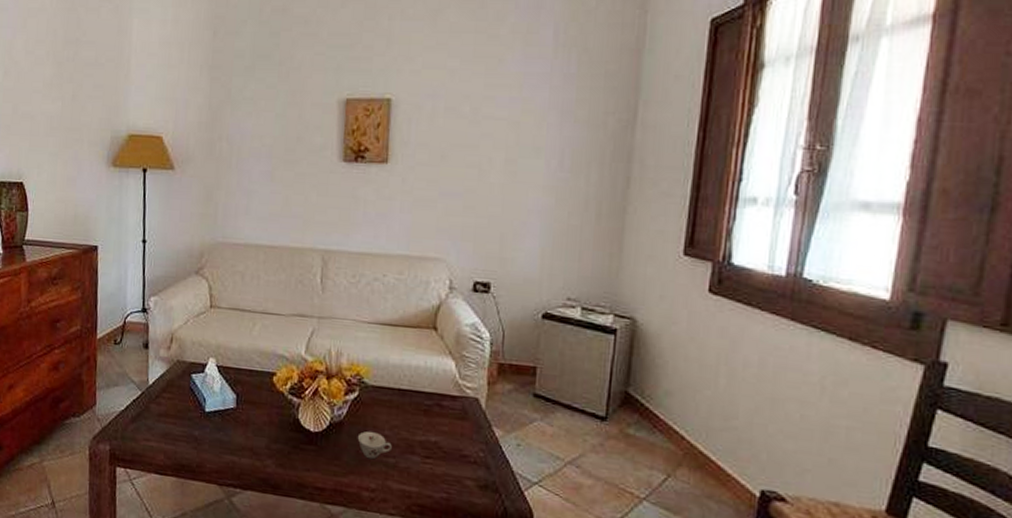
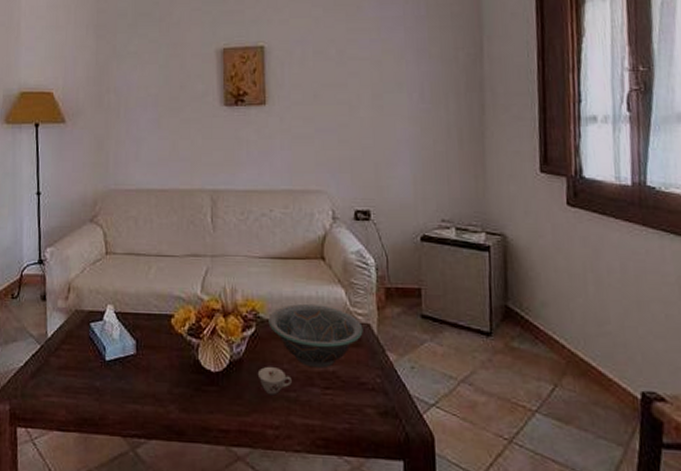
decorative bowl: none [372,372,471,438] -> present [268,304,363,368]

